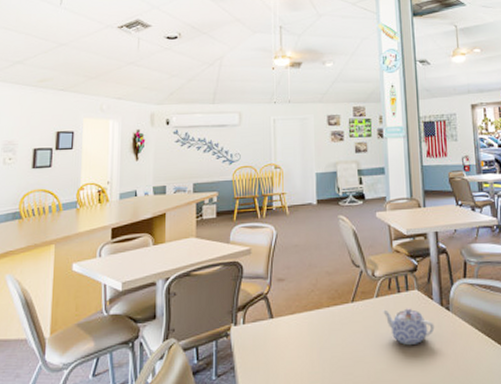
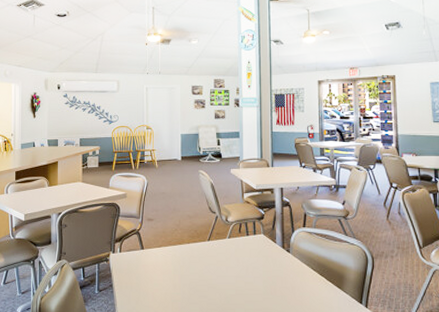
teapot: present [382,308,435,346] -> none [233,248,276,279]

